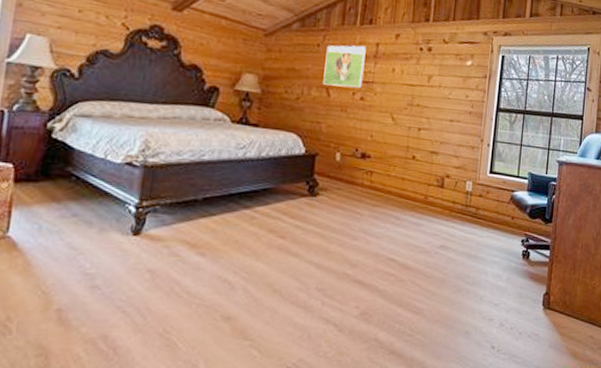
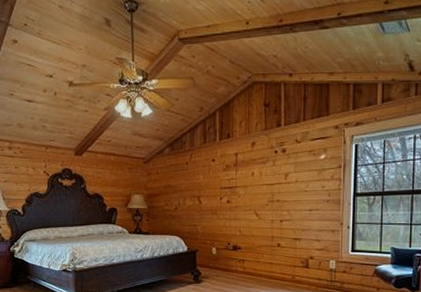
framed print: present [323,45,366,88] -> none [194,157,227,195]

